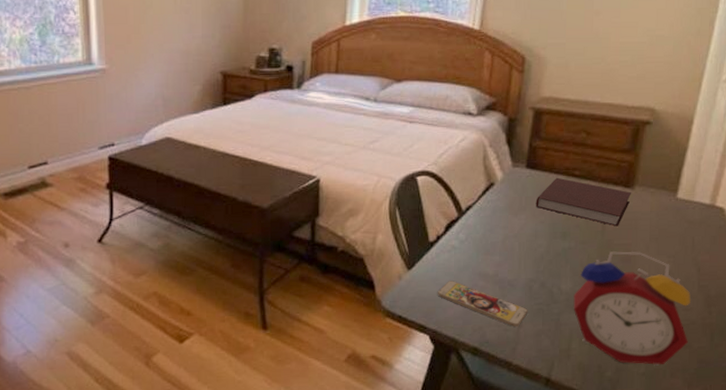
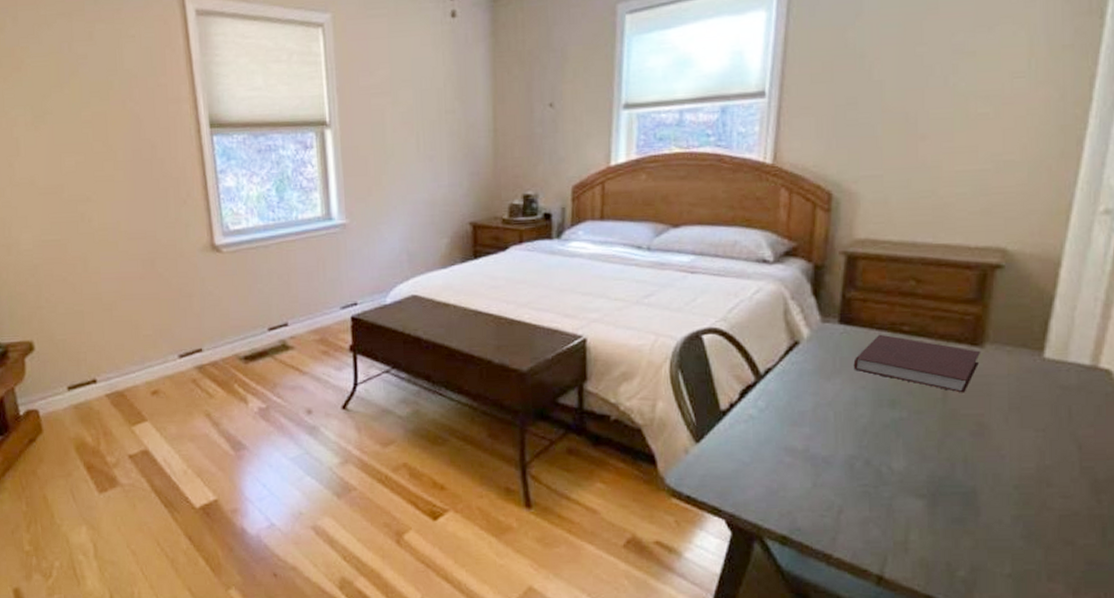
smartphone: present [437,281,528,328] -> none [733,456,850,513]
alarm clock: present [573,251,691,366] -> none [909,423,1070,566]

